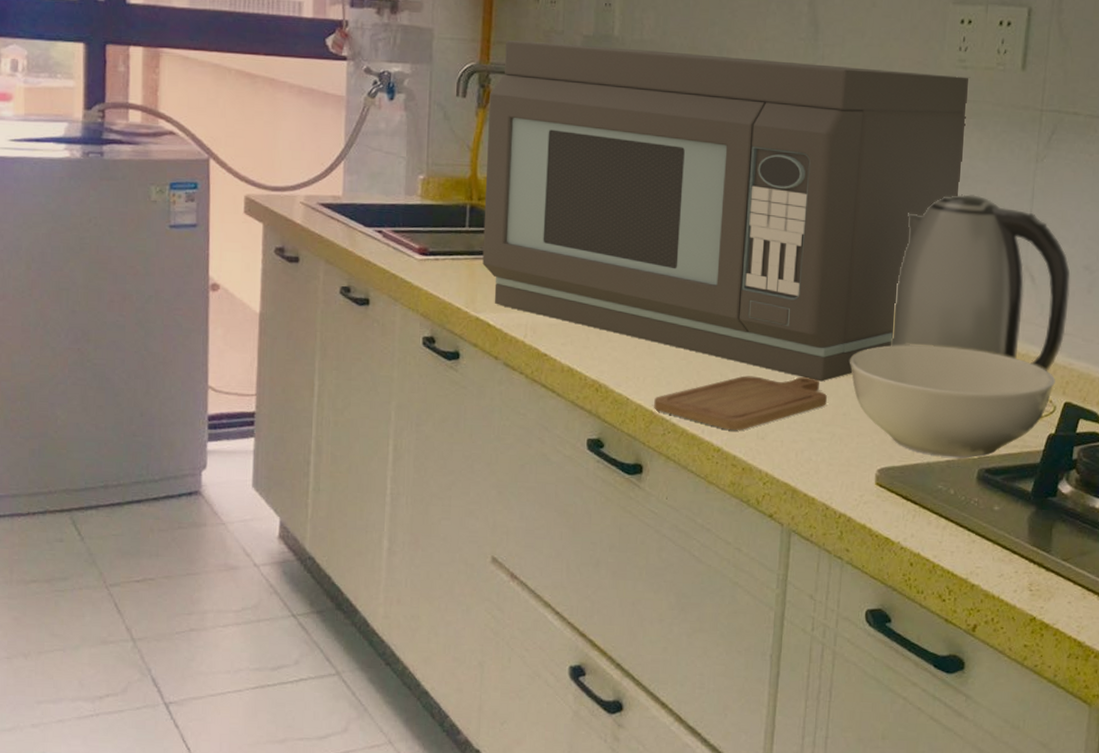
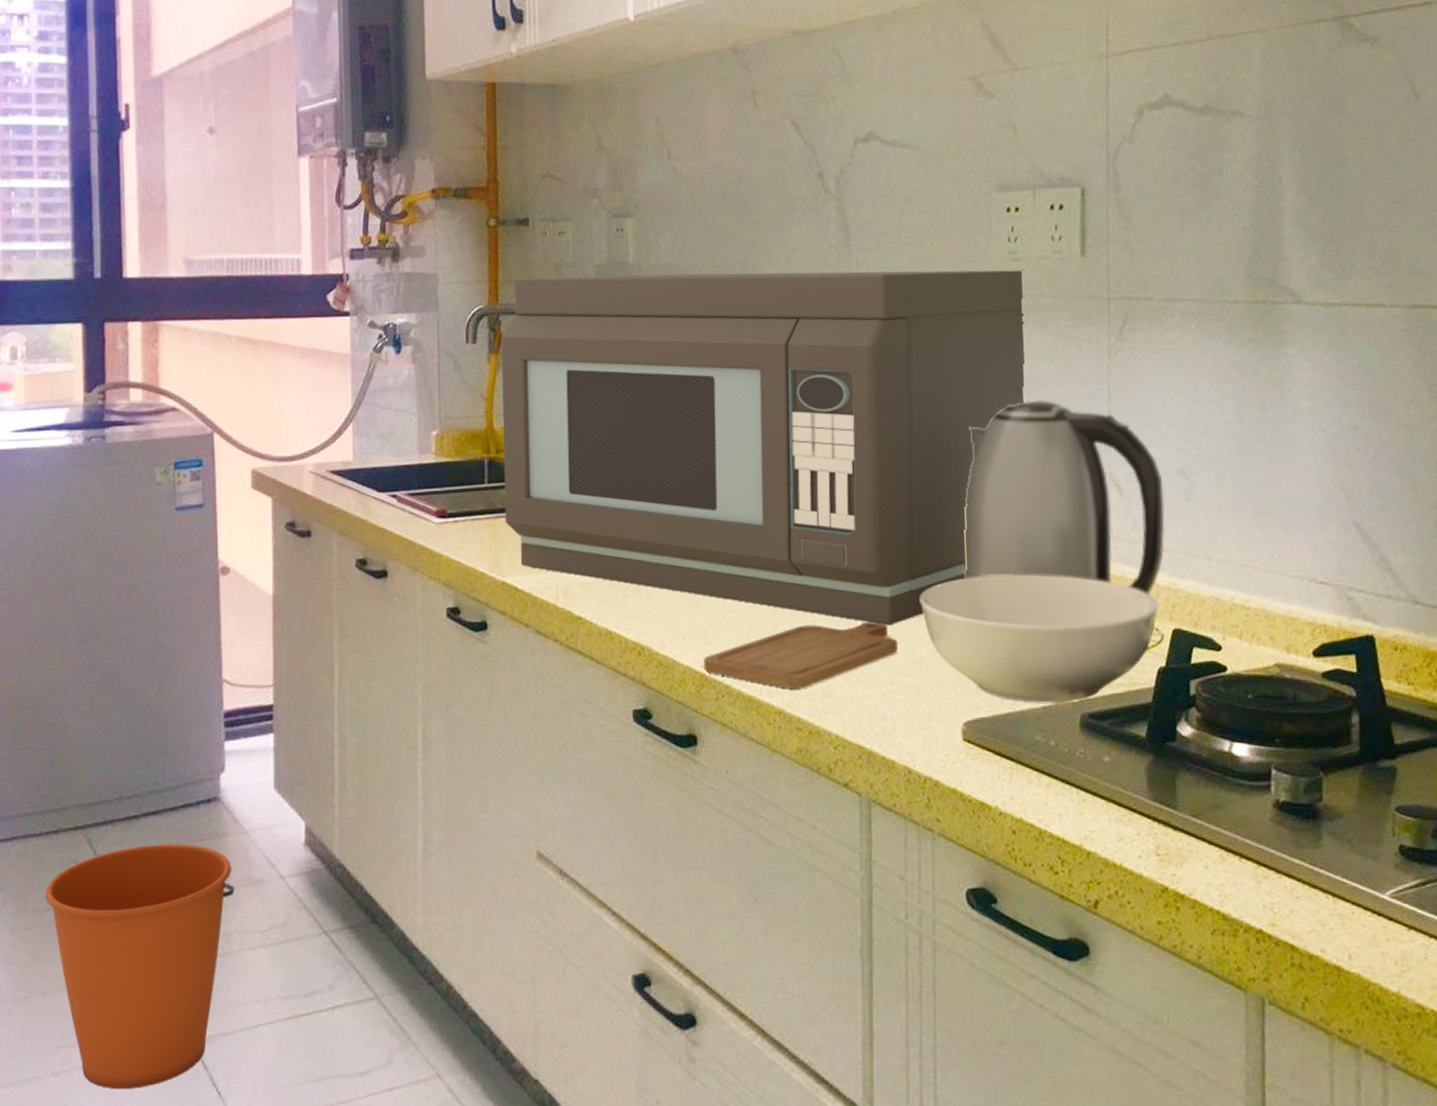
bucket: none [29,529,211,741] -> present [44,844,235,1088]

